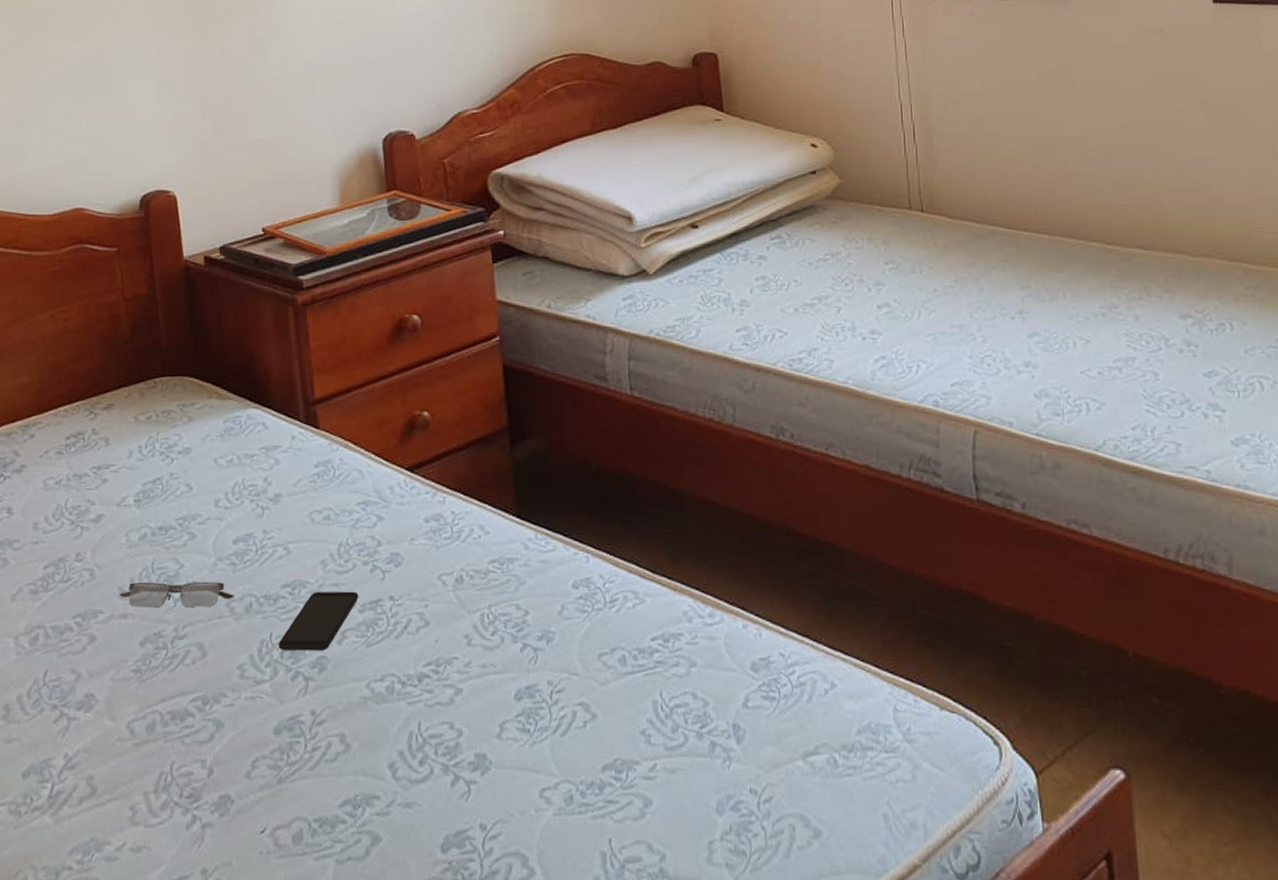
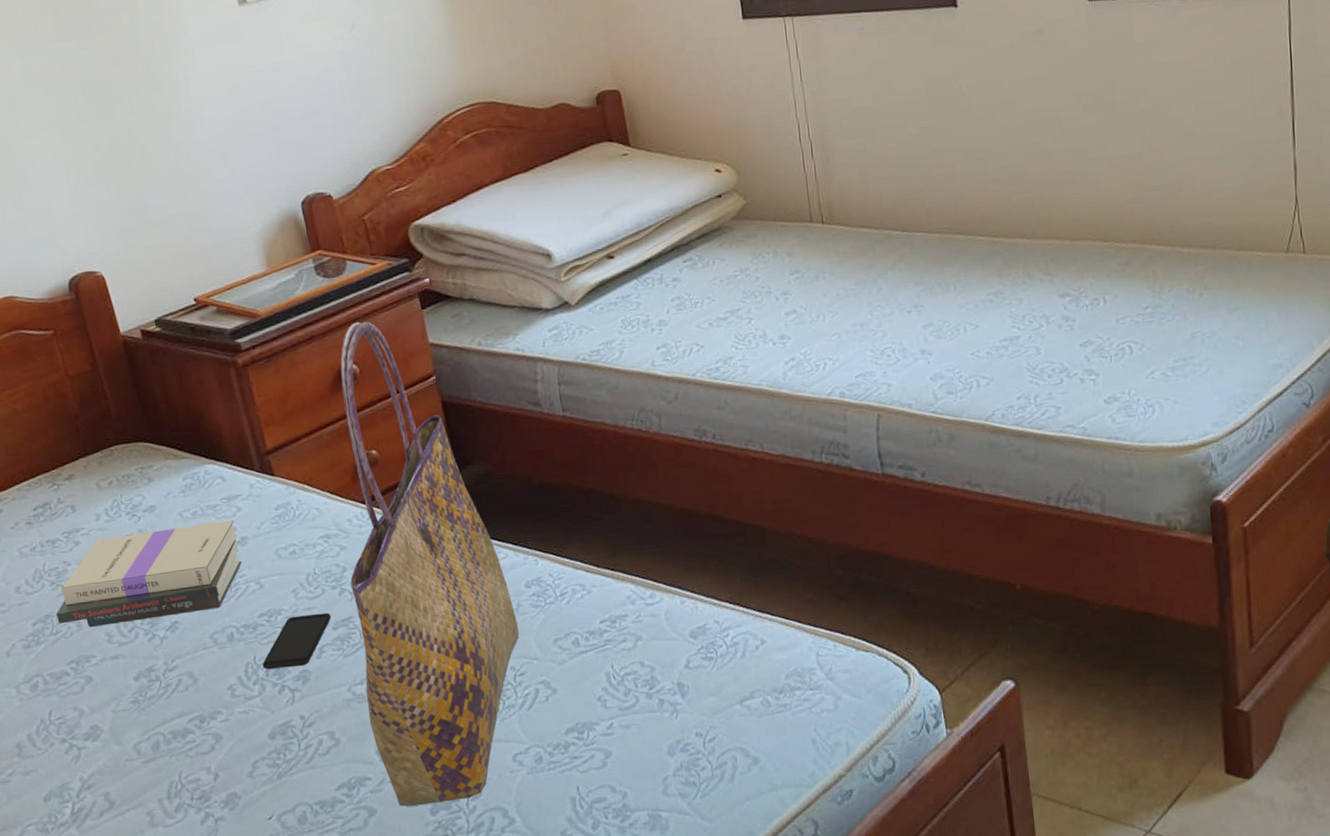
books: none [70,472,272,579] -> present [56,519,242,628]
glasses: present [119,581,235,608] -> none [107,618,216,649]
tote bag: none [384,270,561,839] -> present [340,321,520,807]

